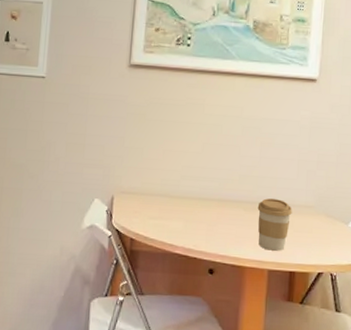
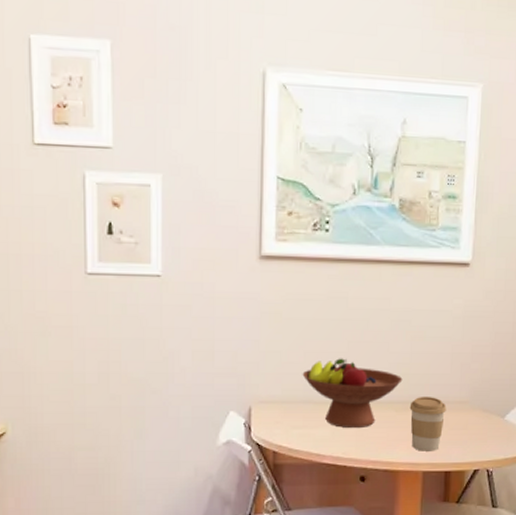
fruit bowl: none [160,158,252,224] -> present [302,358,403,429]

